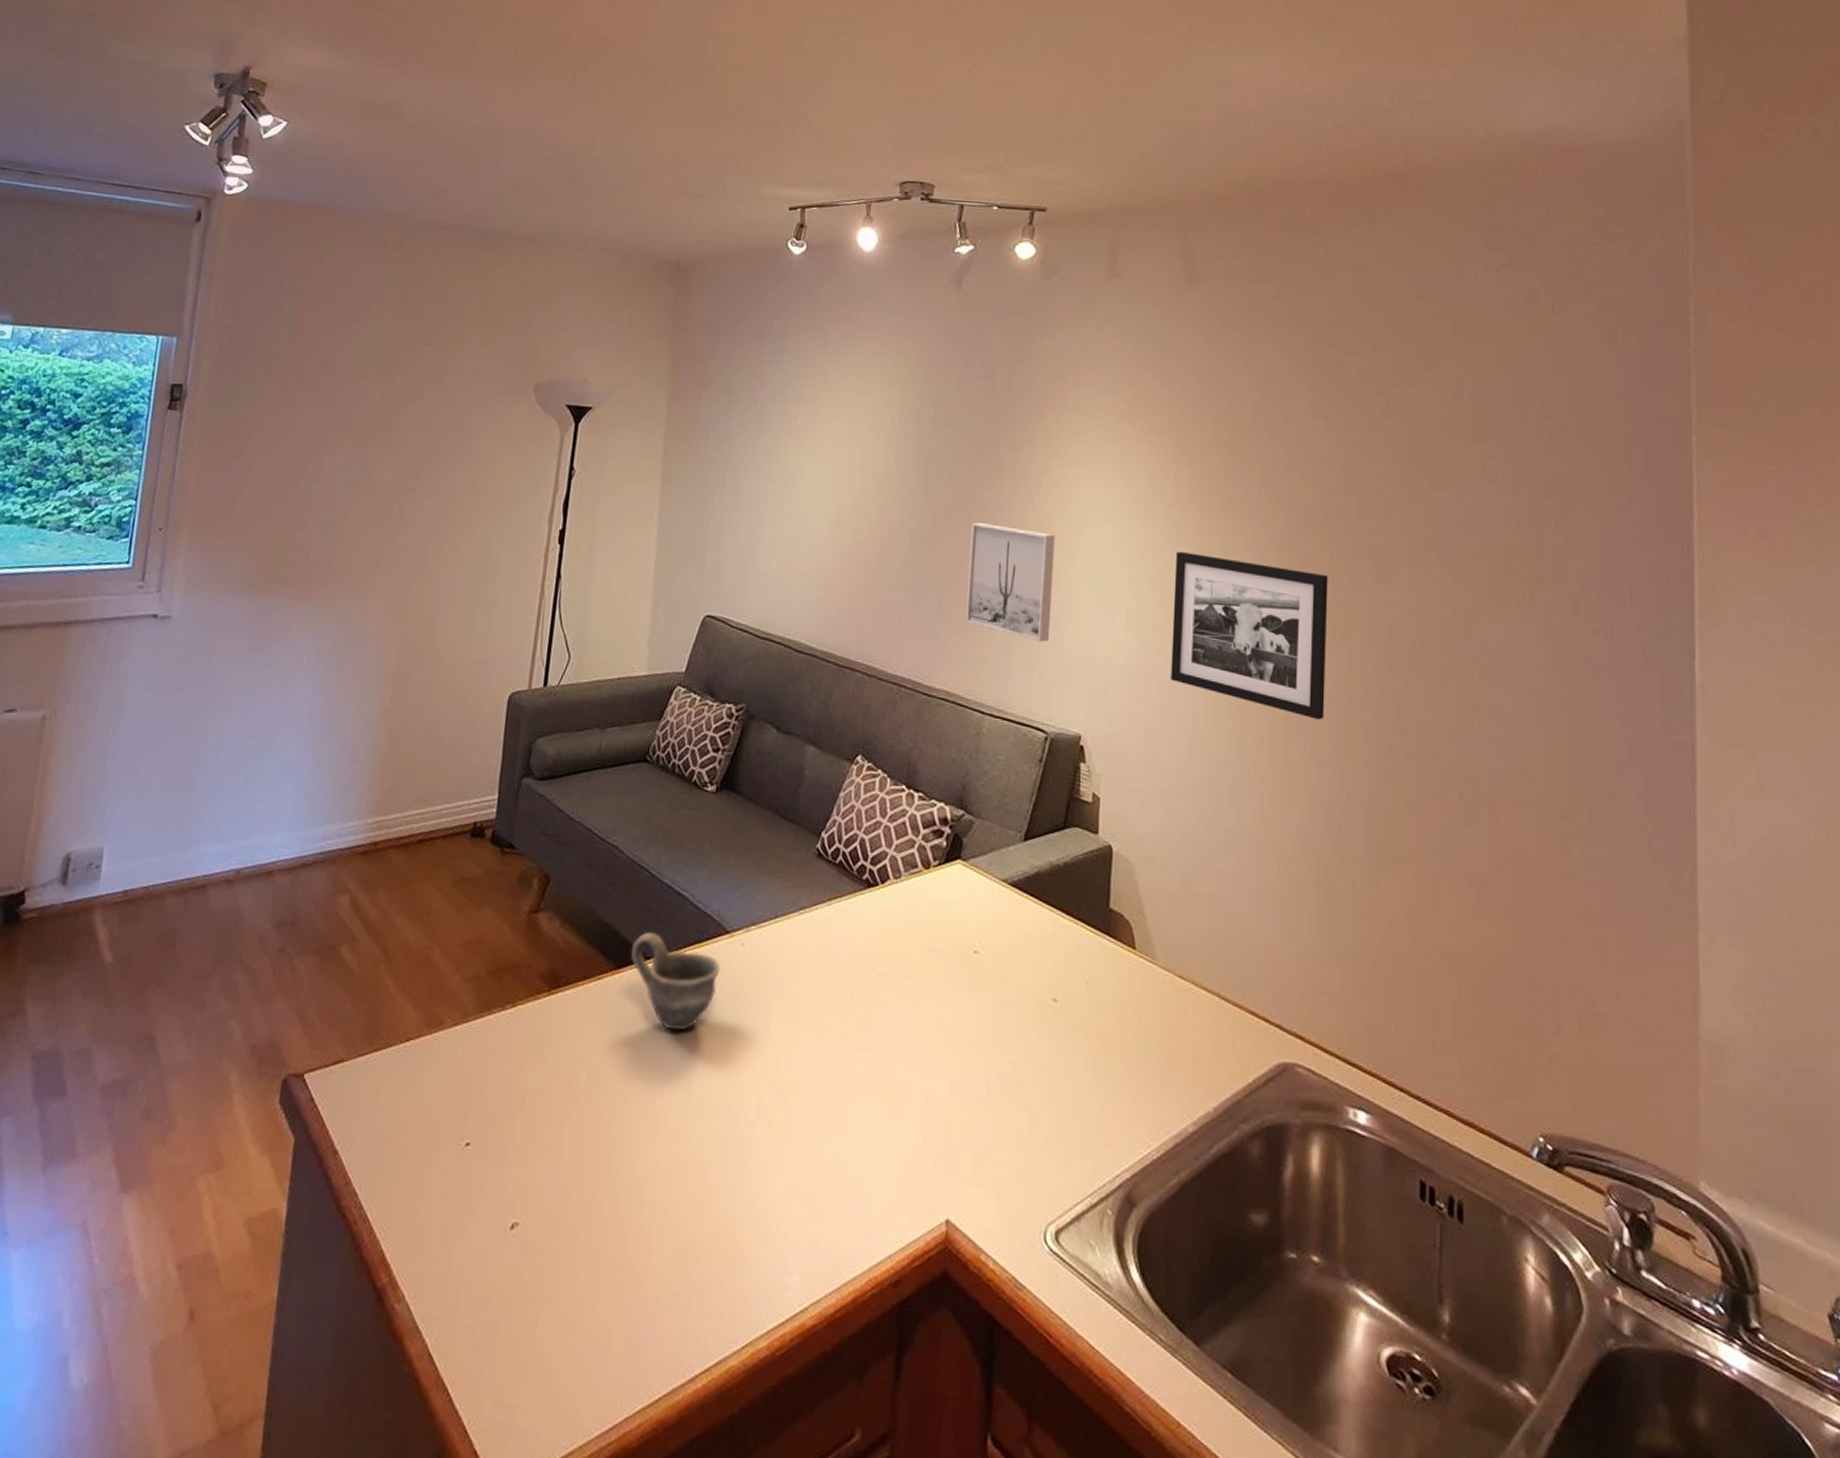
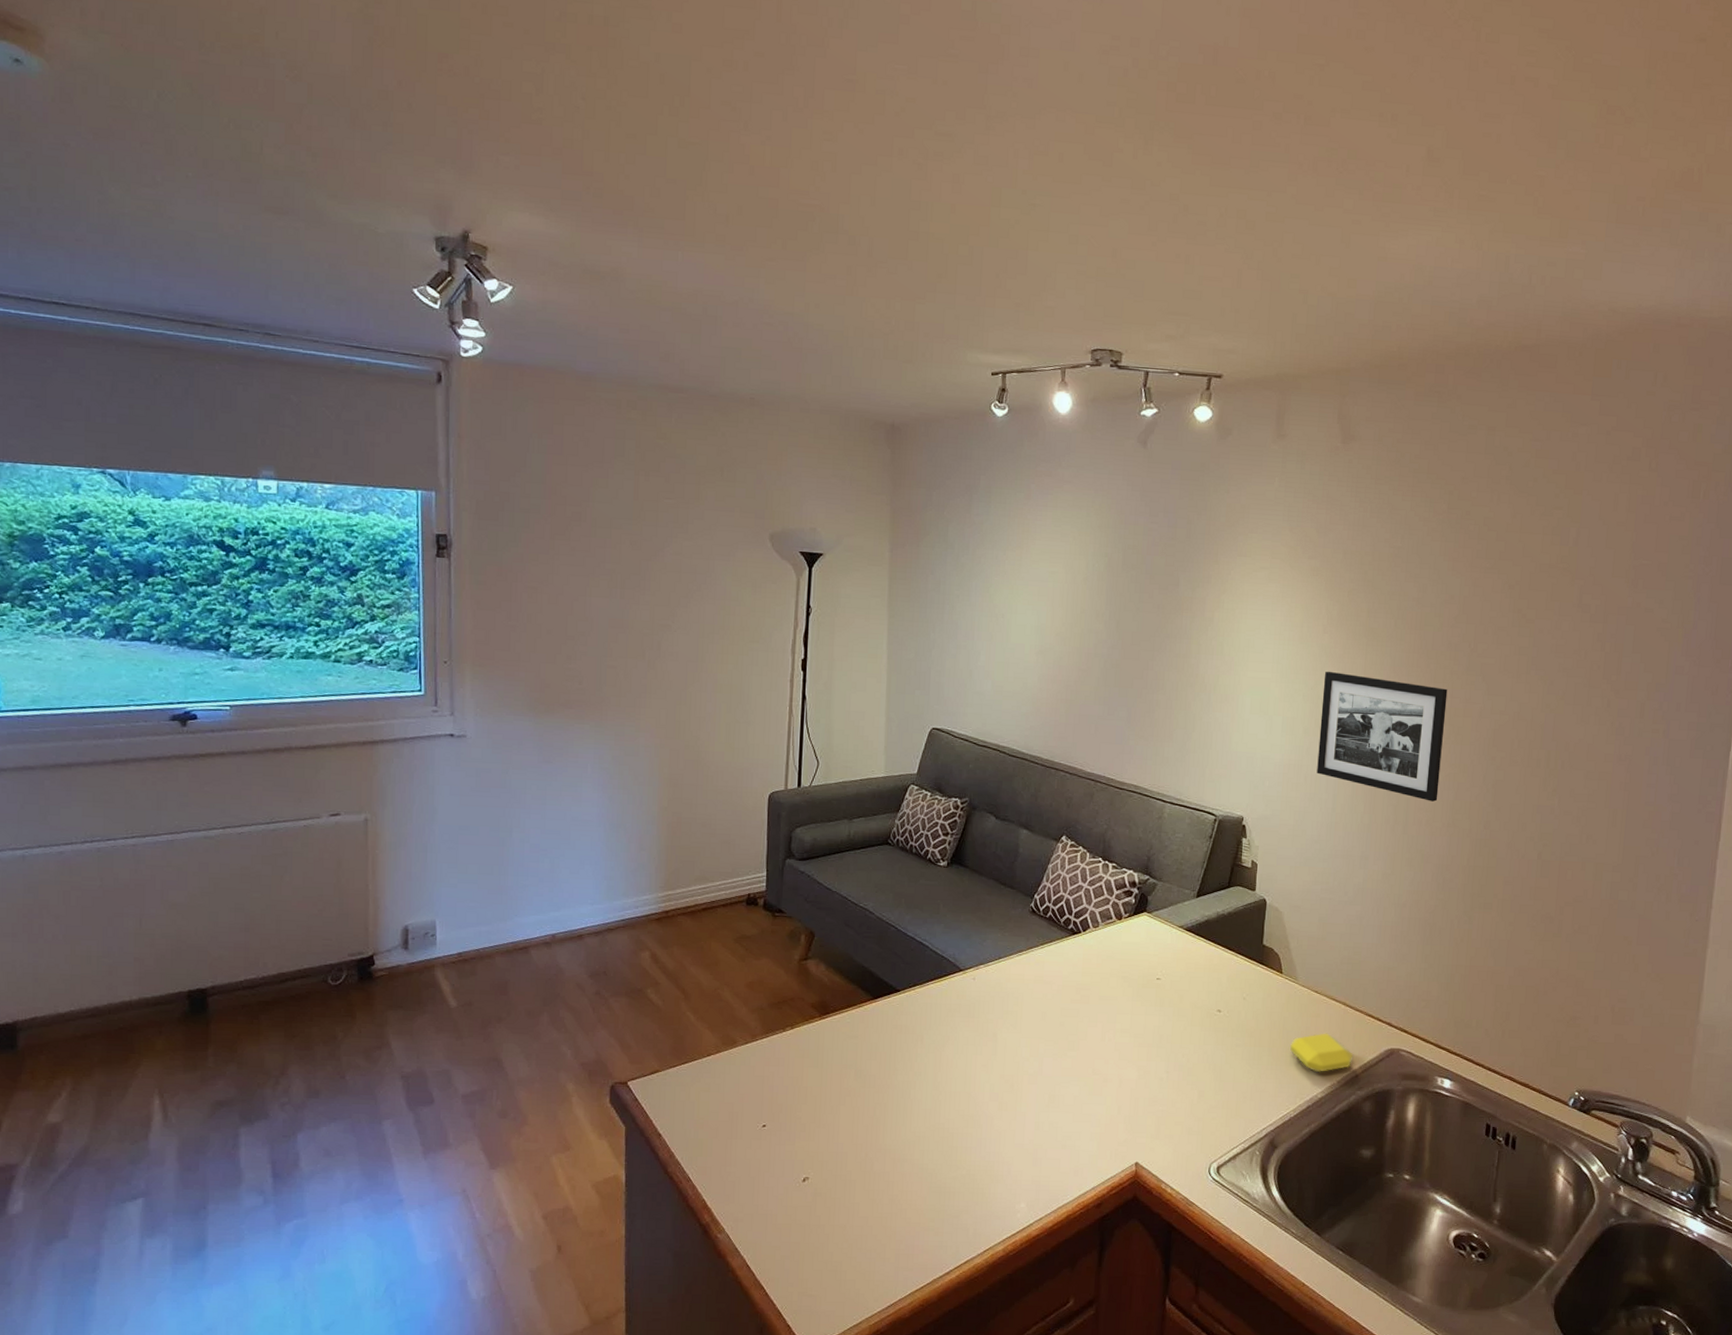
cup: present [631,932,721,1031] -> none [885,971,957,1042]
wall art: present [966,523,1055,642] -> none [1150,649,1225,745]
soap bar: none [1149,1036,1234,1095] -> present [1290,1033,1354,1073]

